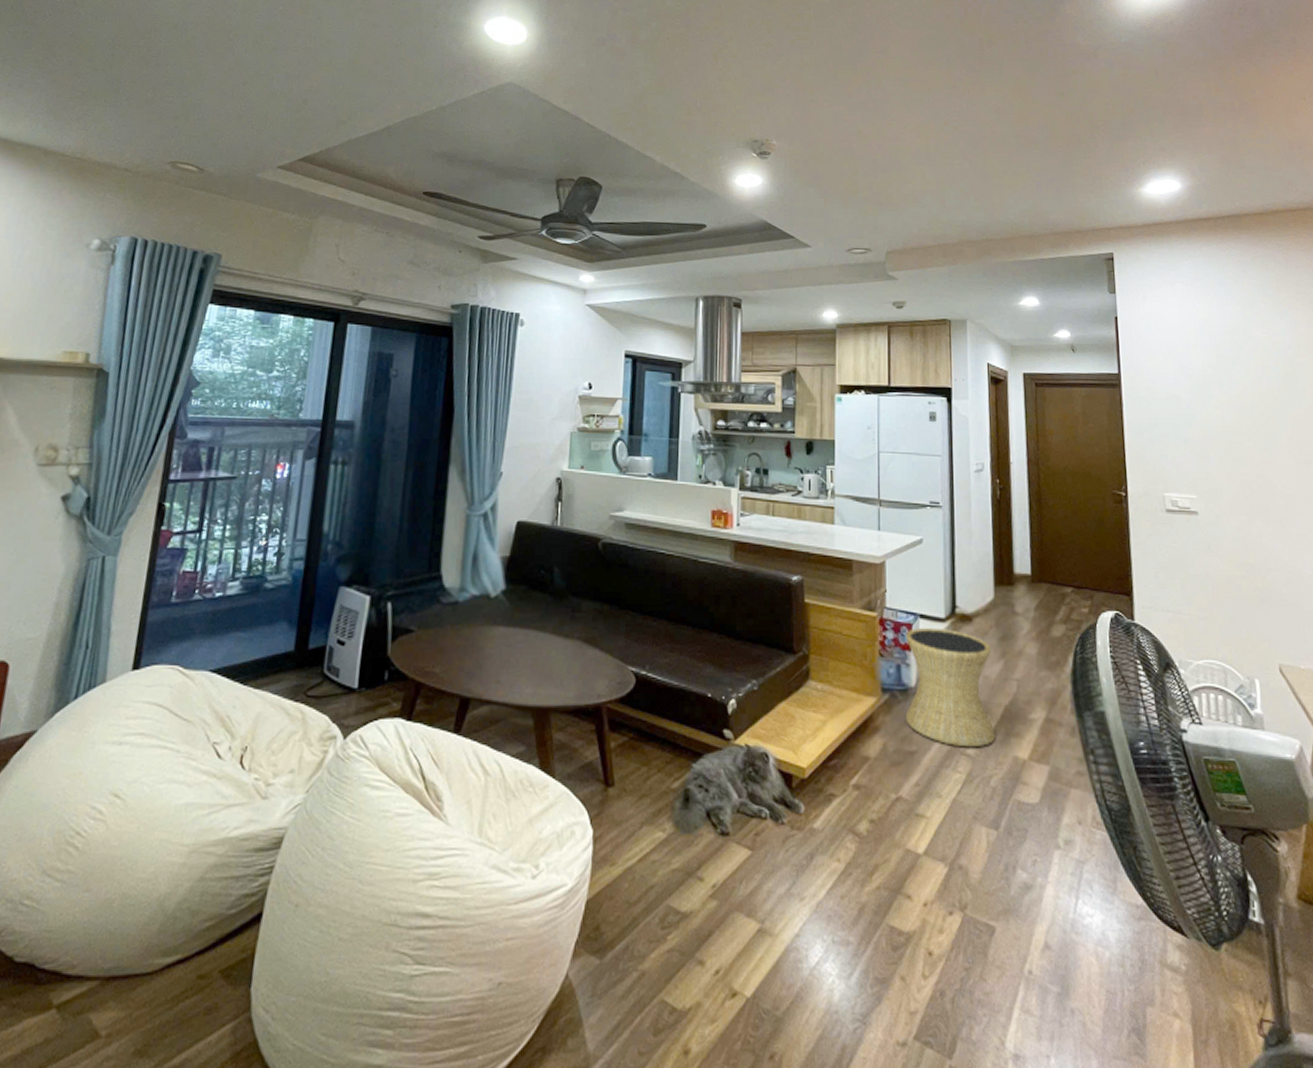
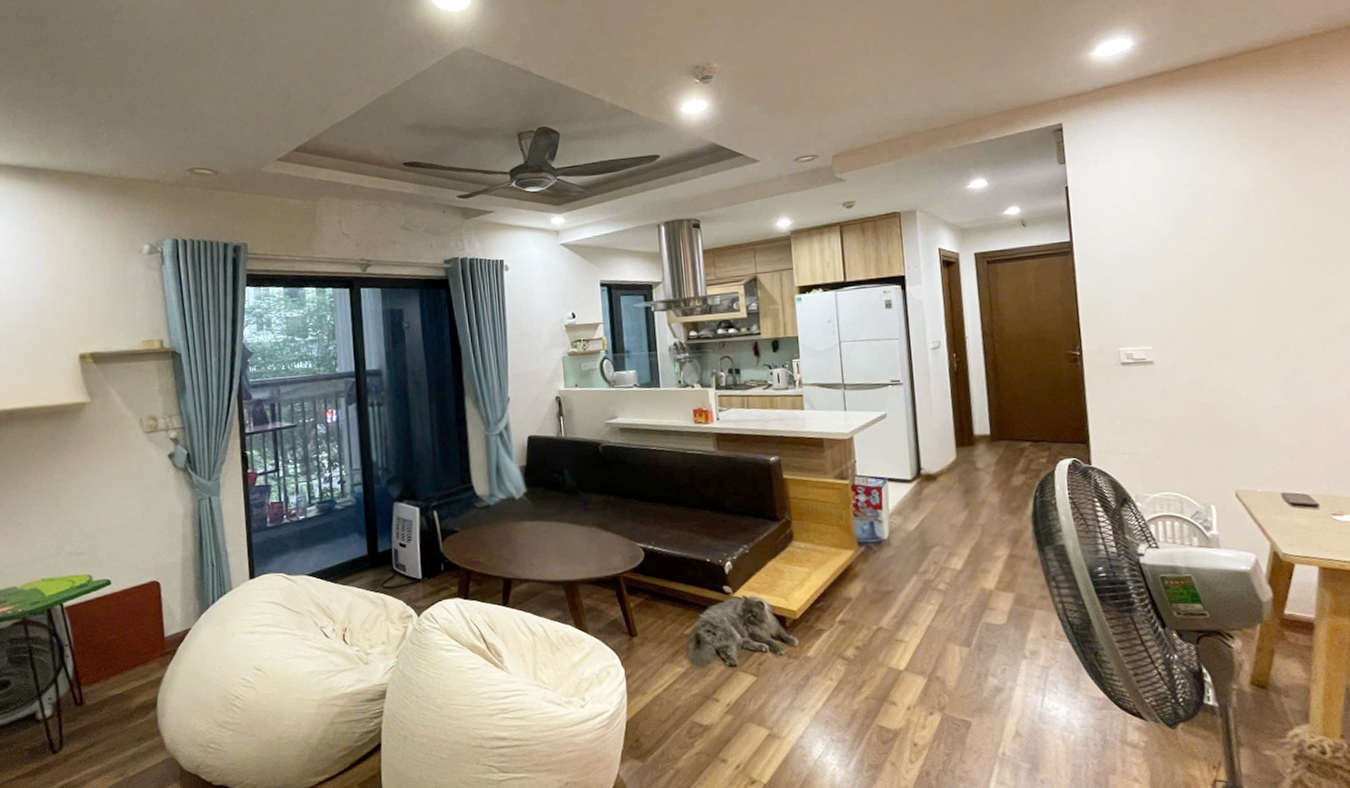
side table: present [905,627,995,748] -> none [876,488,963,584]

